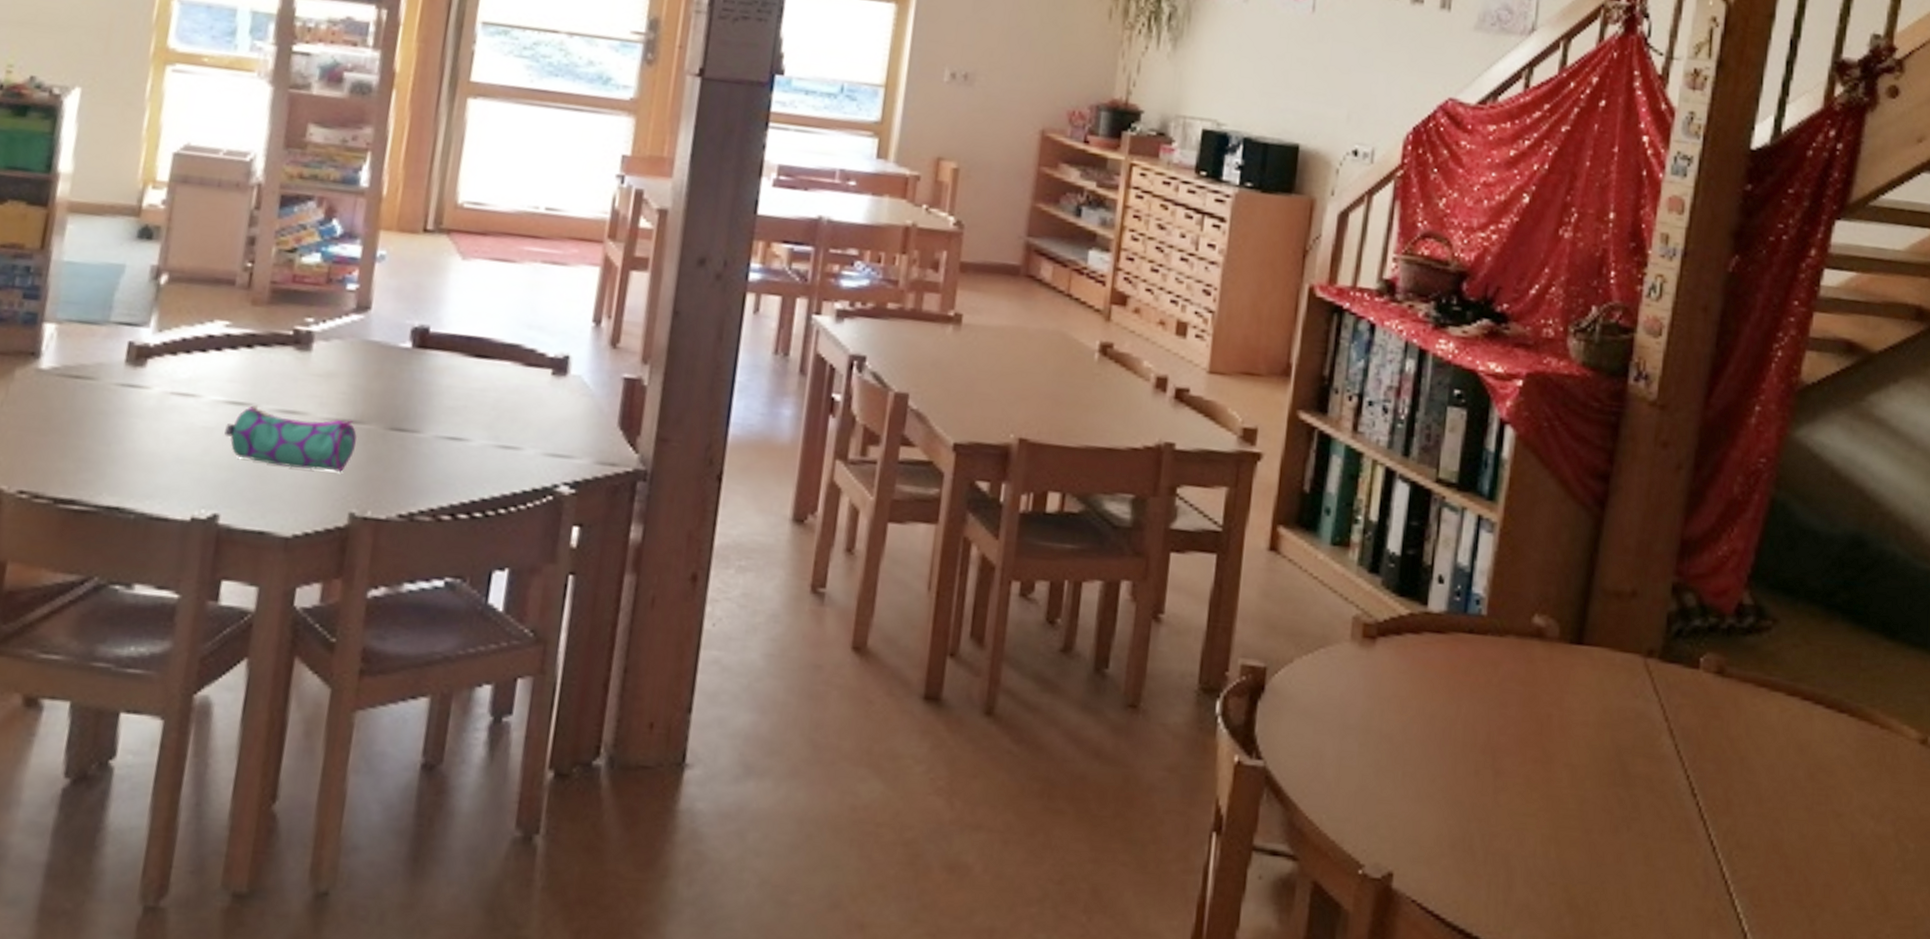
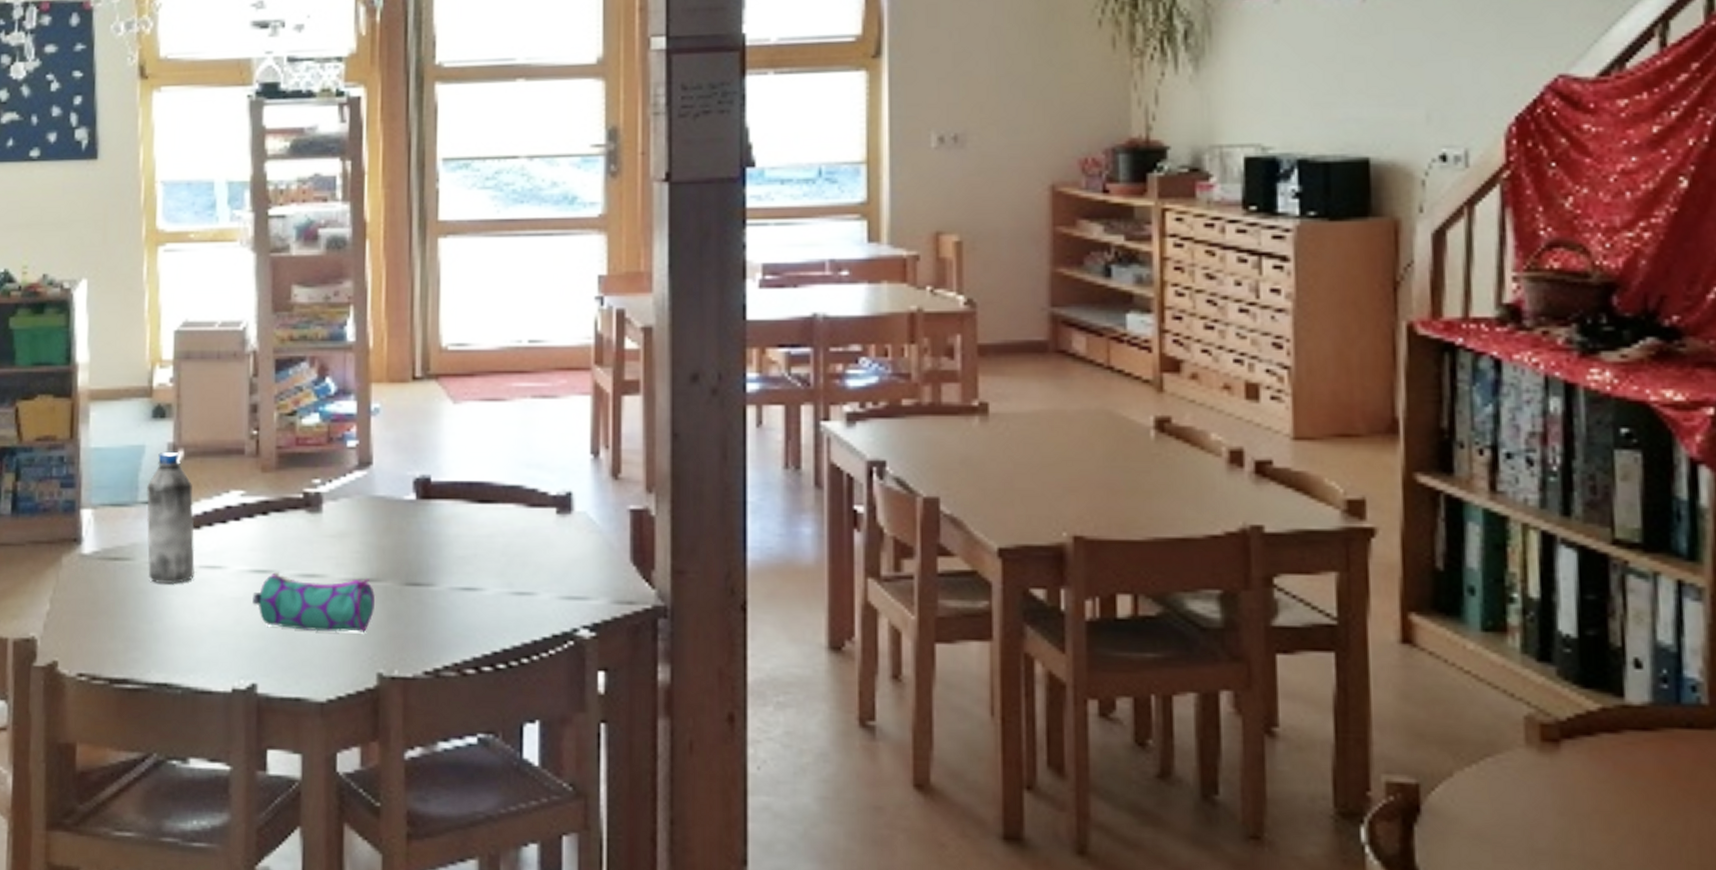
water bottle: none [112,273,174,408] -> present [147,451,195,583]

